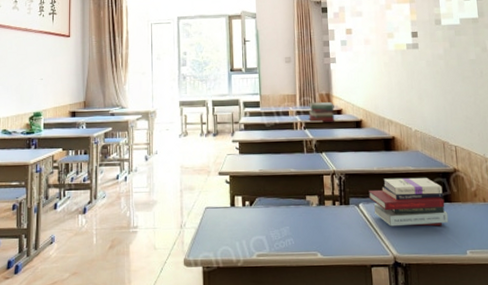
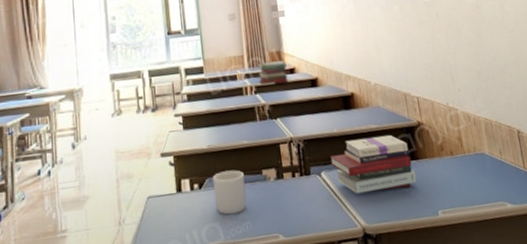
mug: none [262,193,291,231] -> present [212,169,247,215]

